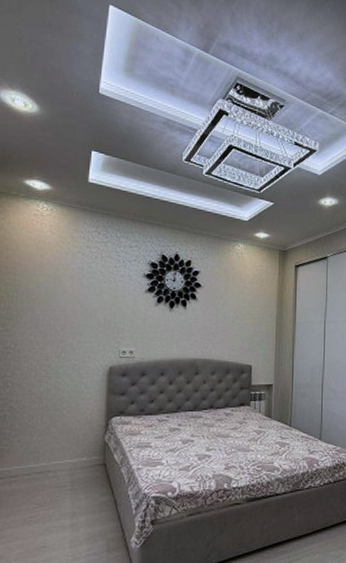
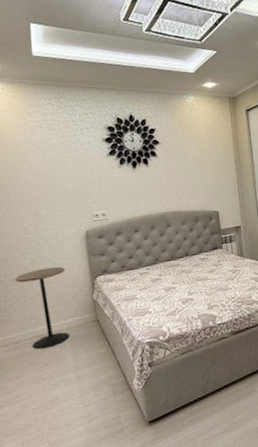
pedestal table: none [26,400,80,488] -> present [15,266,70,350]

